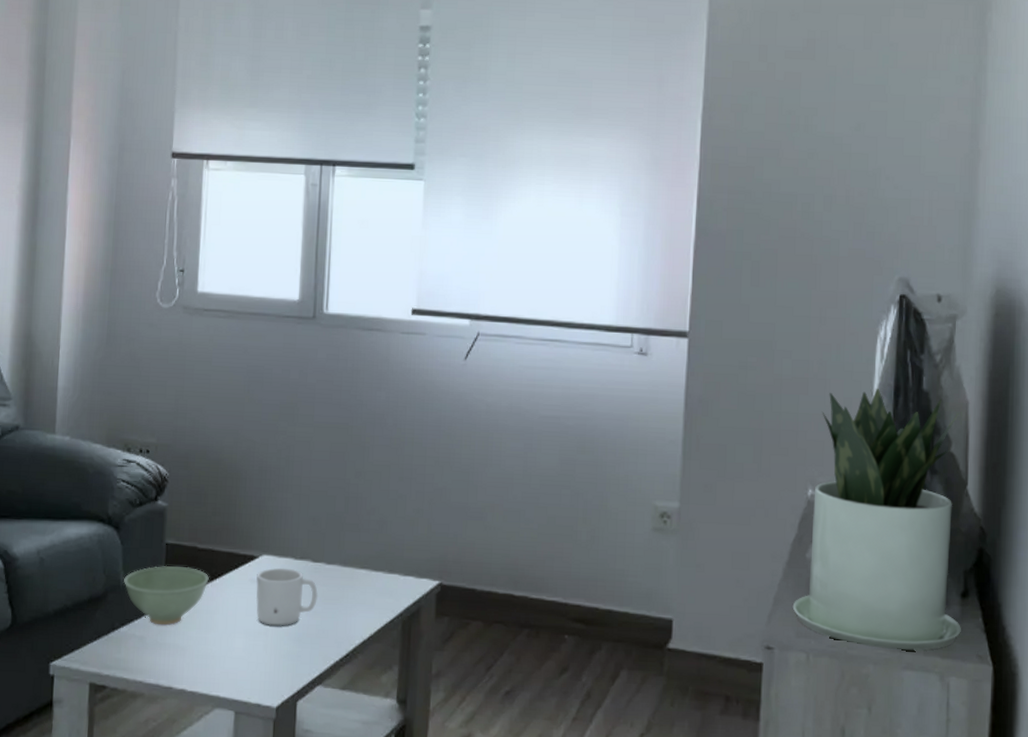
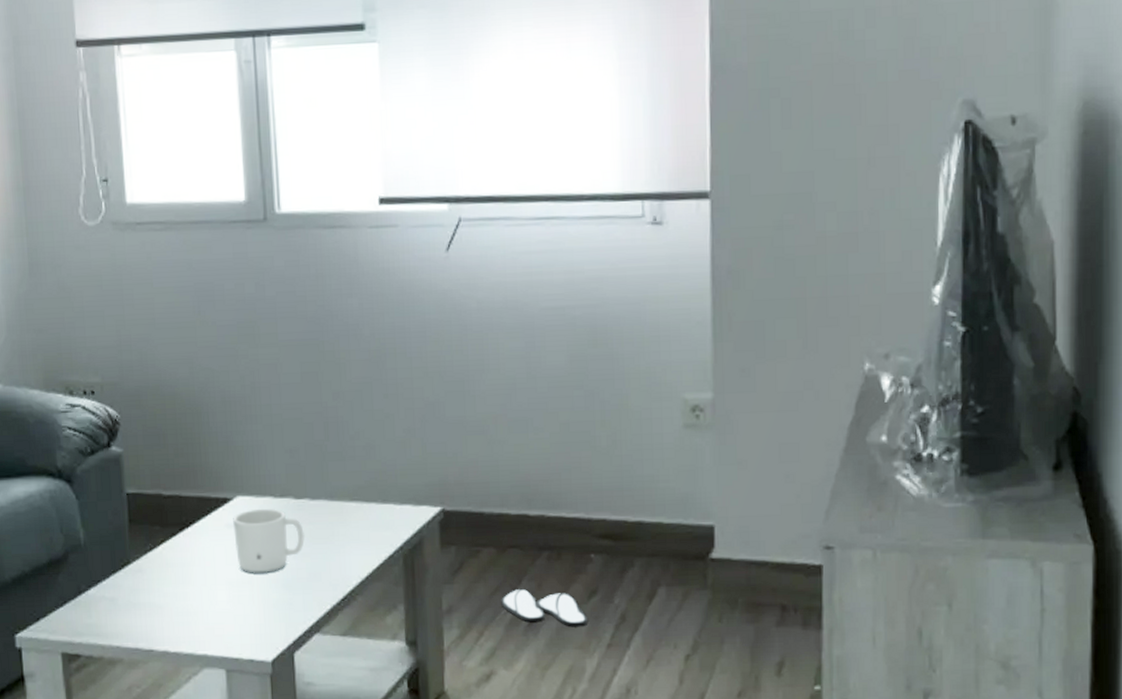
bowl: present [124,565,209,625] -> none [84,517,180,584]
slippers: none [483,660,557,699] -> present [501,588,587,626]
planter: present [792,389,961,651] -> none [853,237,1054,538]

